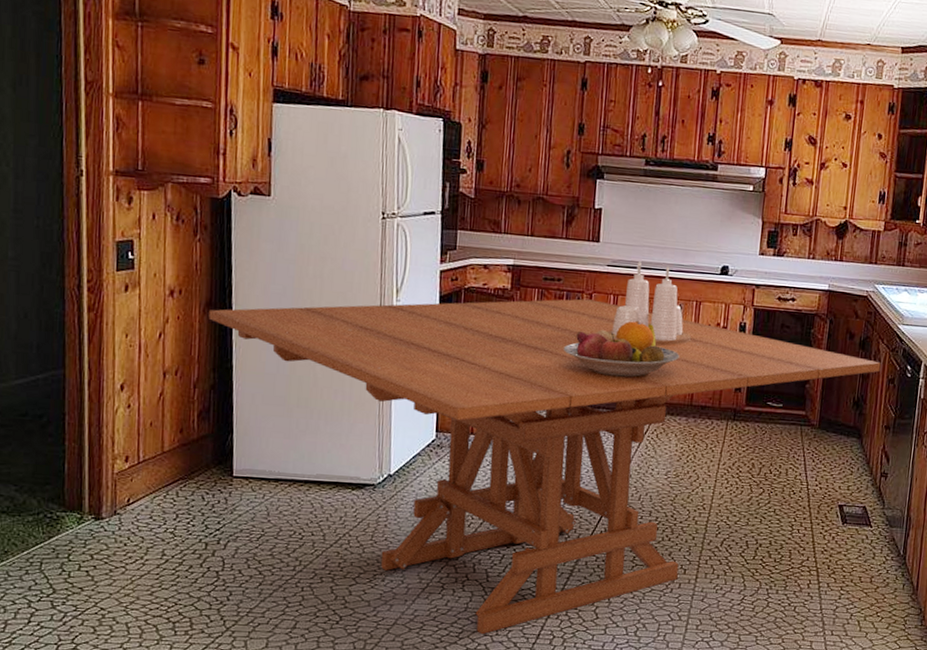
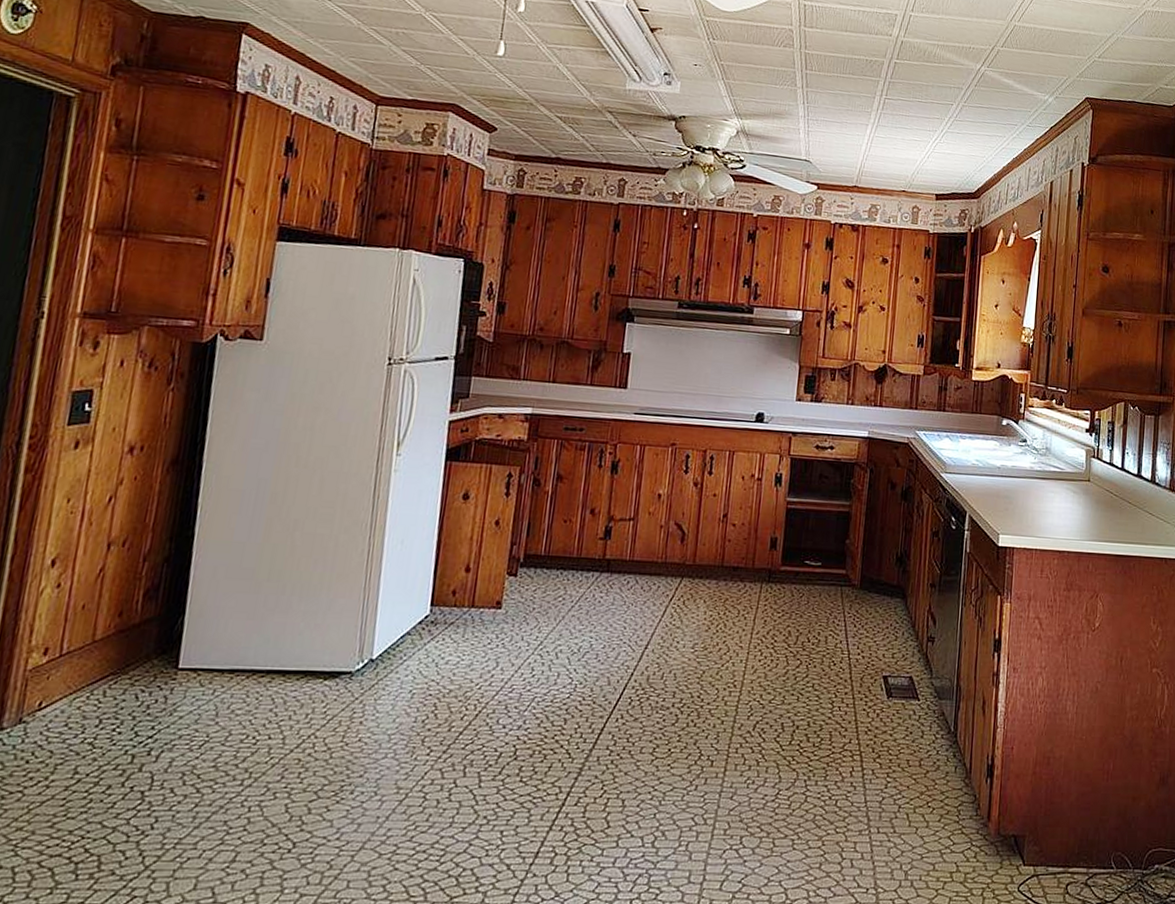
dining table: present [209,299,881,635] -> none [172,450,924,857]
fruit bowl: present [563,320,680,378] -> none [582,472,711,537]
condiment set: present [608,261,691,346] -> none [632,409,723,501]

